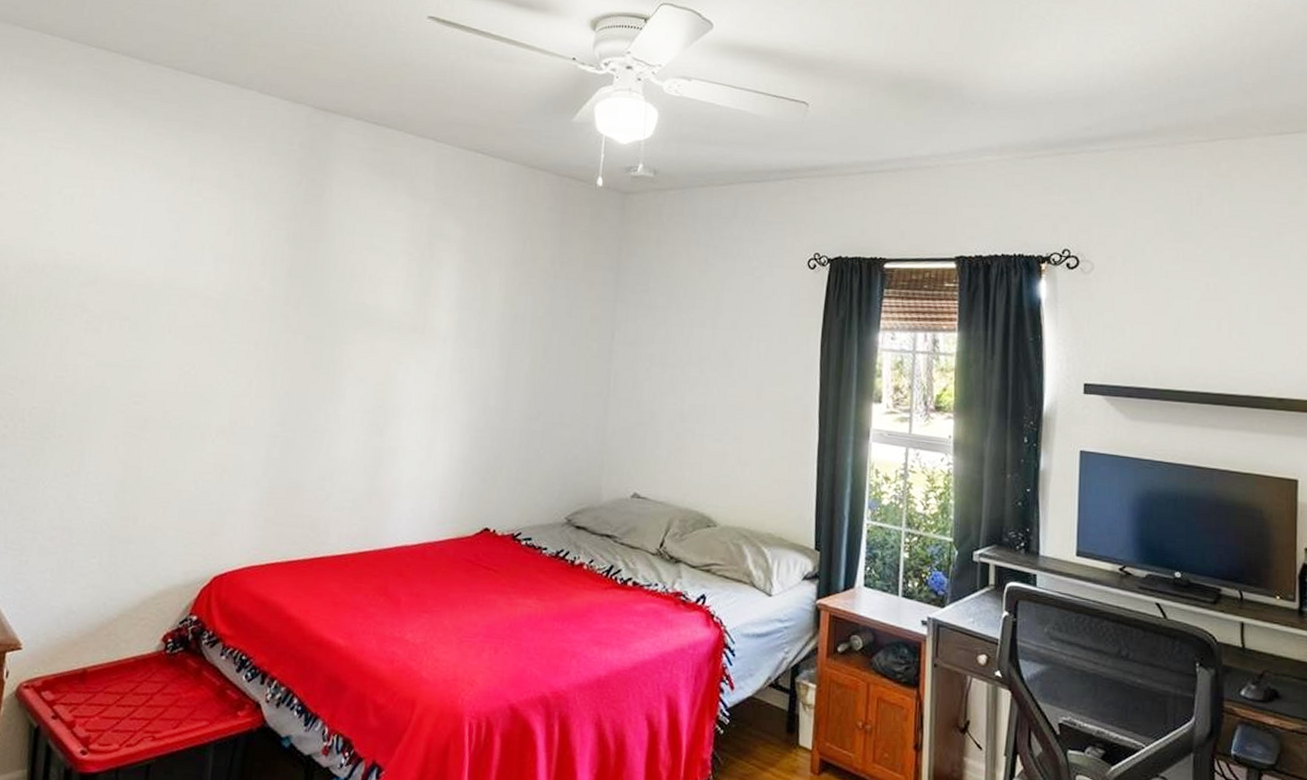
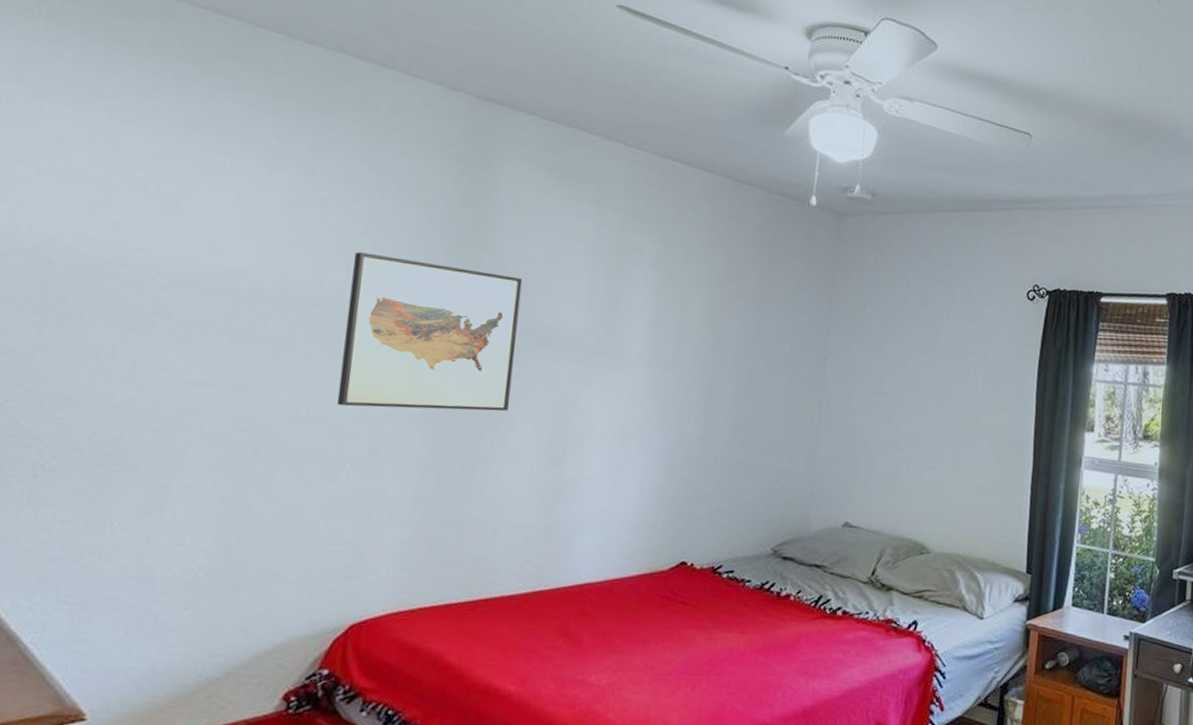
wall art: none [206,248,351,386] -> present [336,252,523,411]

